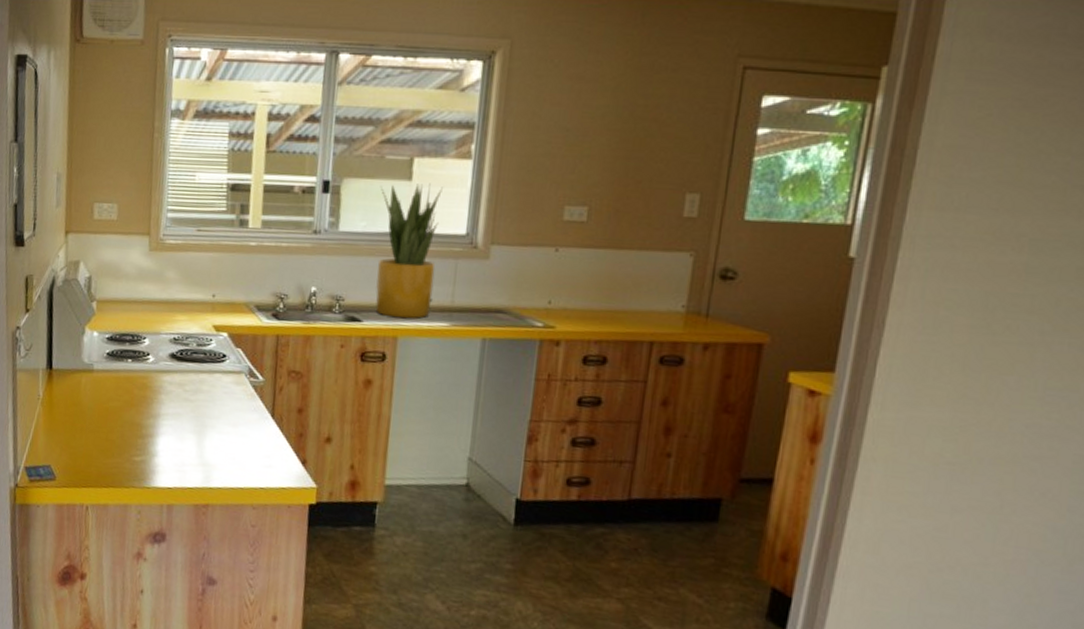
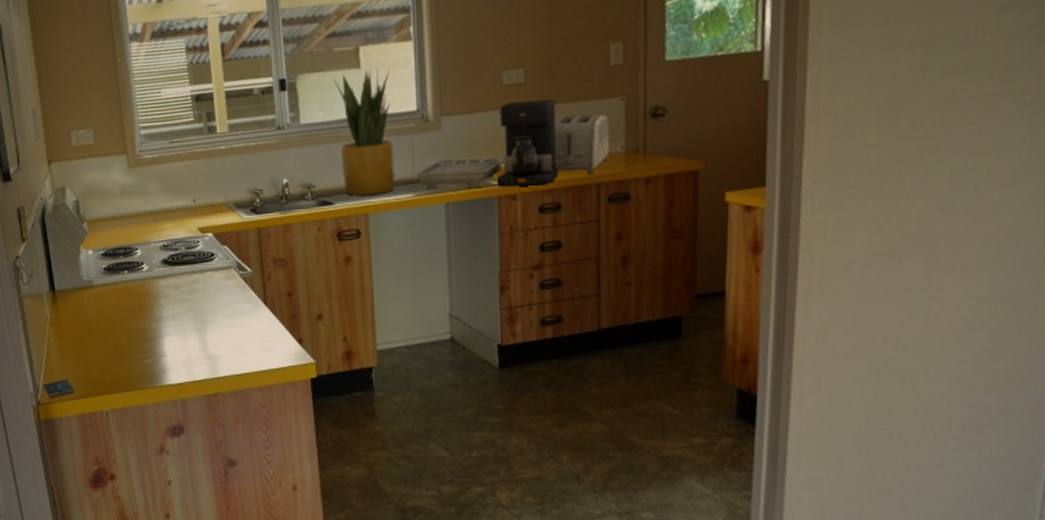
dish rack: none [452,290,554,328] -> present [413,157,506,190]
coffee maker: none [542,241,618,336] -> present [497,99,558,187]
toaster: none [606,263,674,331] -> present [553,113,610,175]

